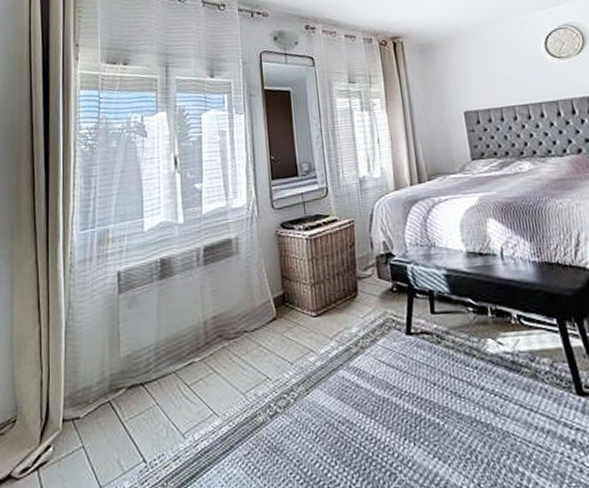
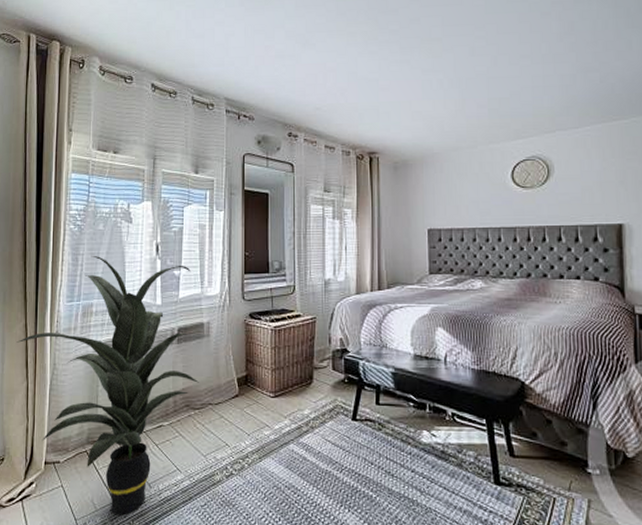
indoor plant: none [27,175,231,476] -> present [16,255,199,514]

